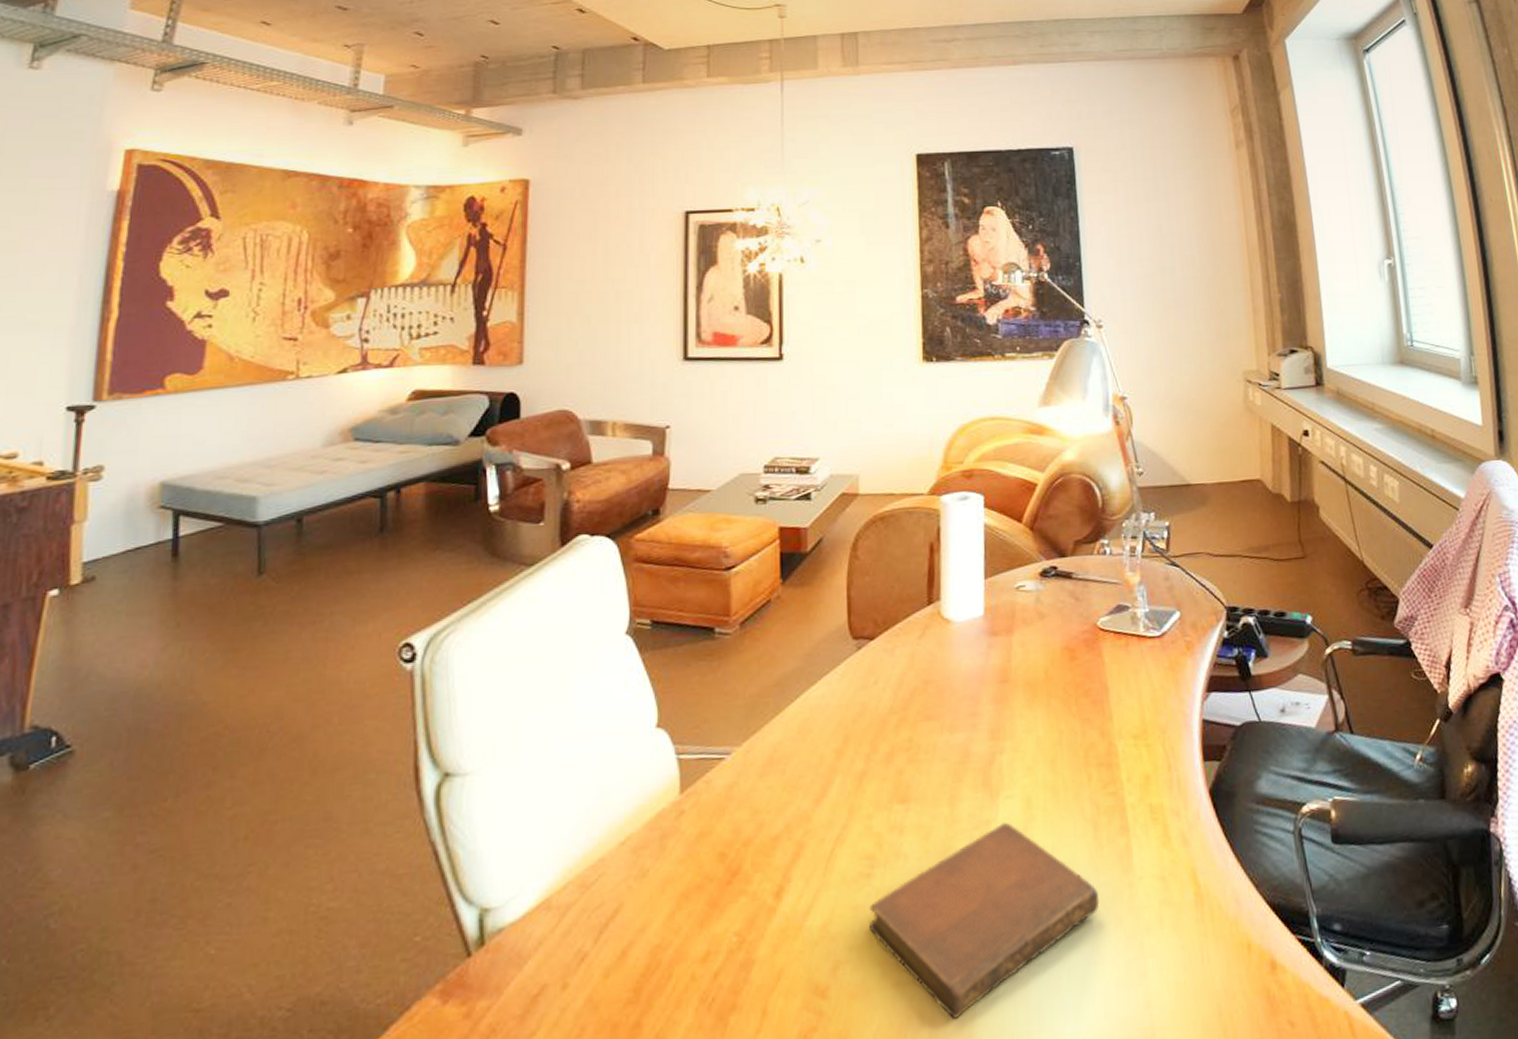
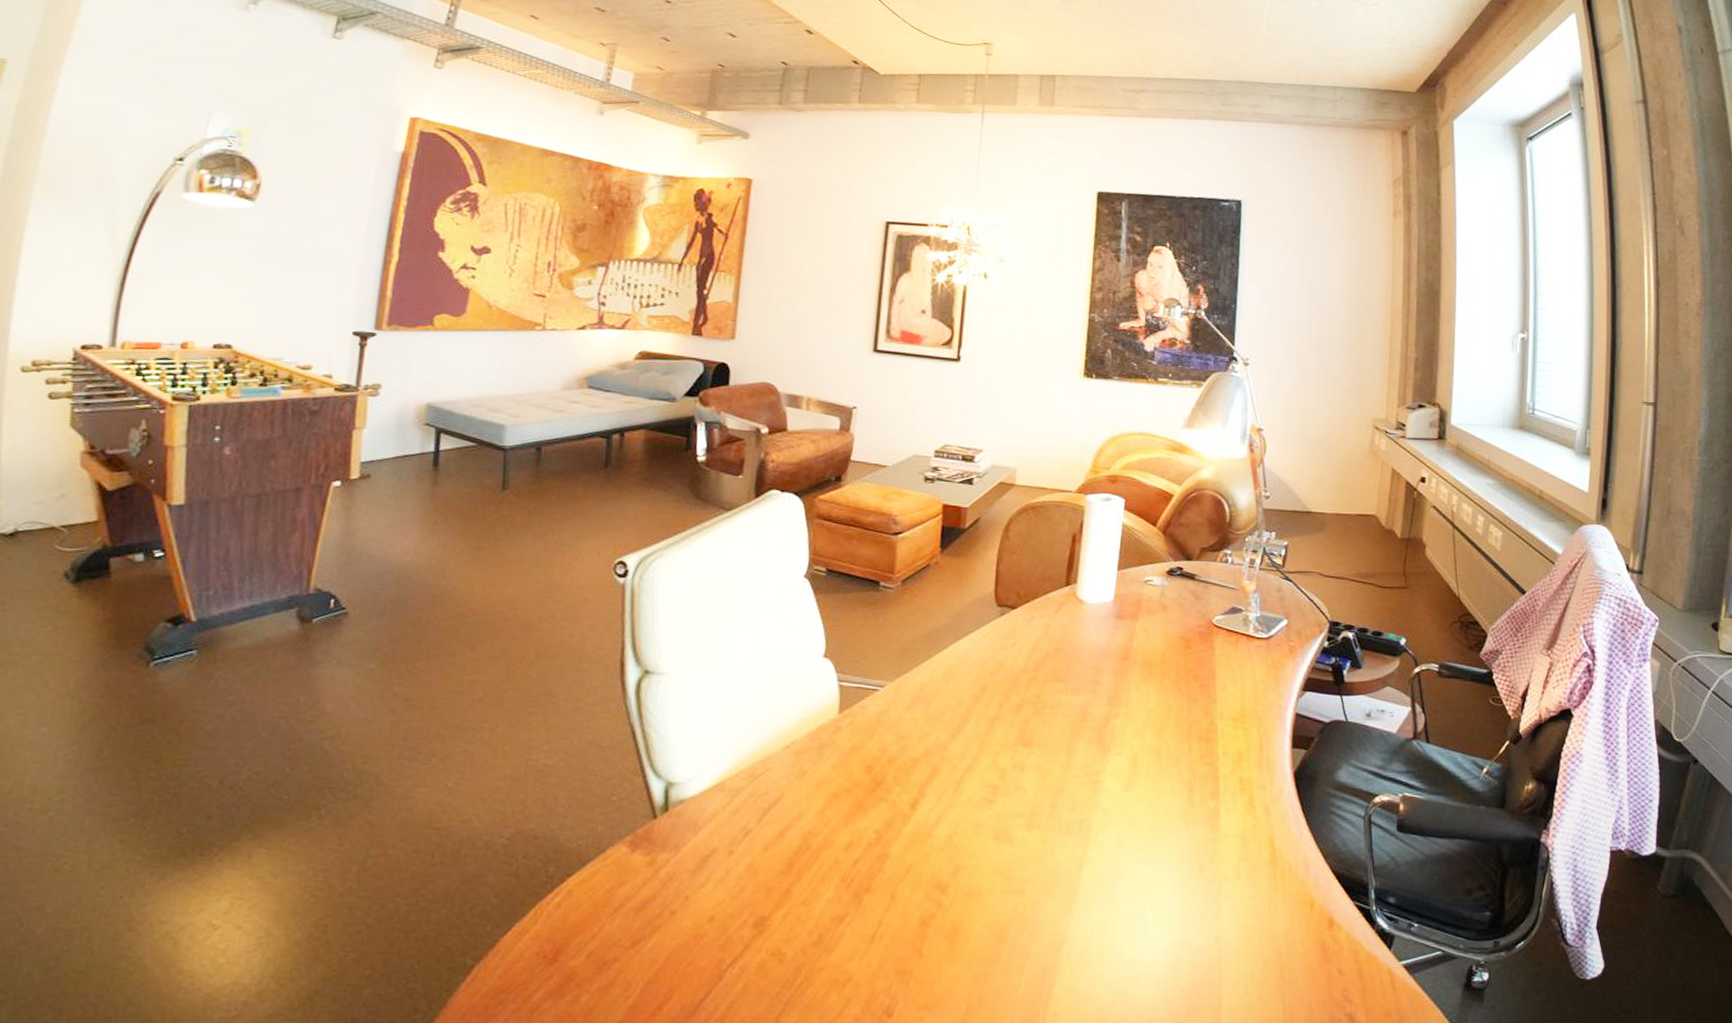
notebook: present [868,822,1100,1020] -> none [986,774,1187,927]

